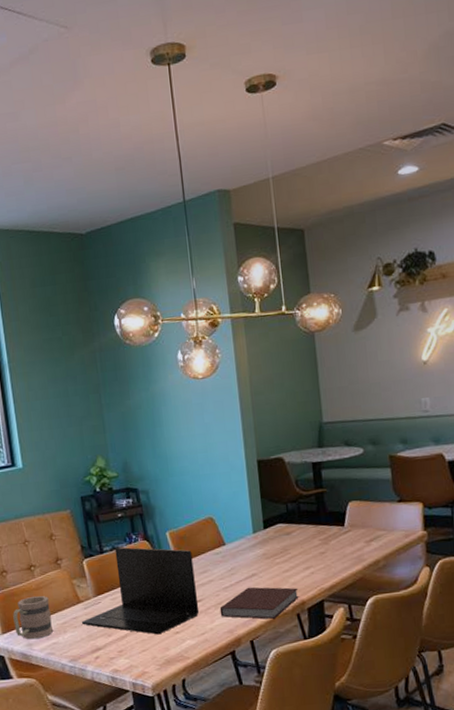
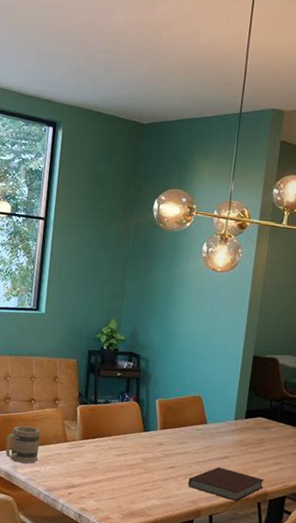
laptop: present [81,547,200,635] -> none [63,401,175,488]

